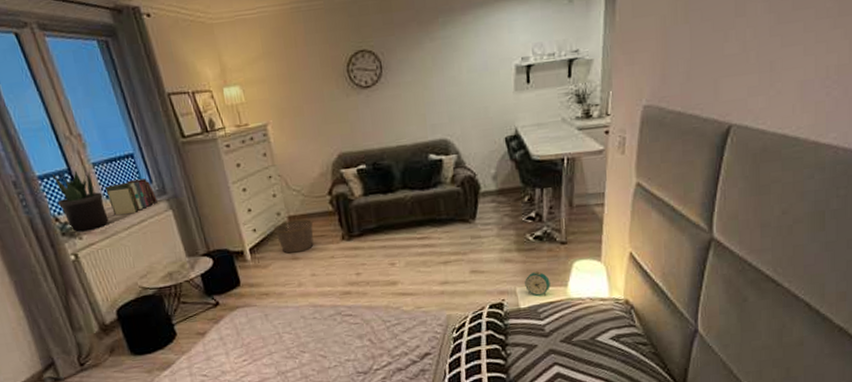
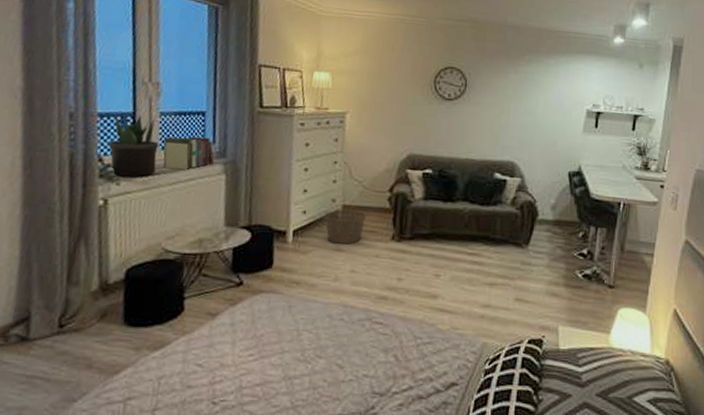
alarm clock: present [525,271,550,296] -> none [568,311,593,340]

